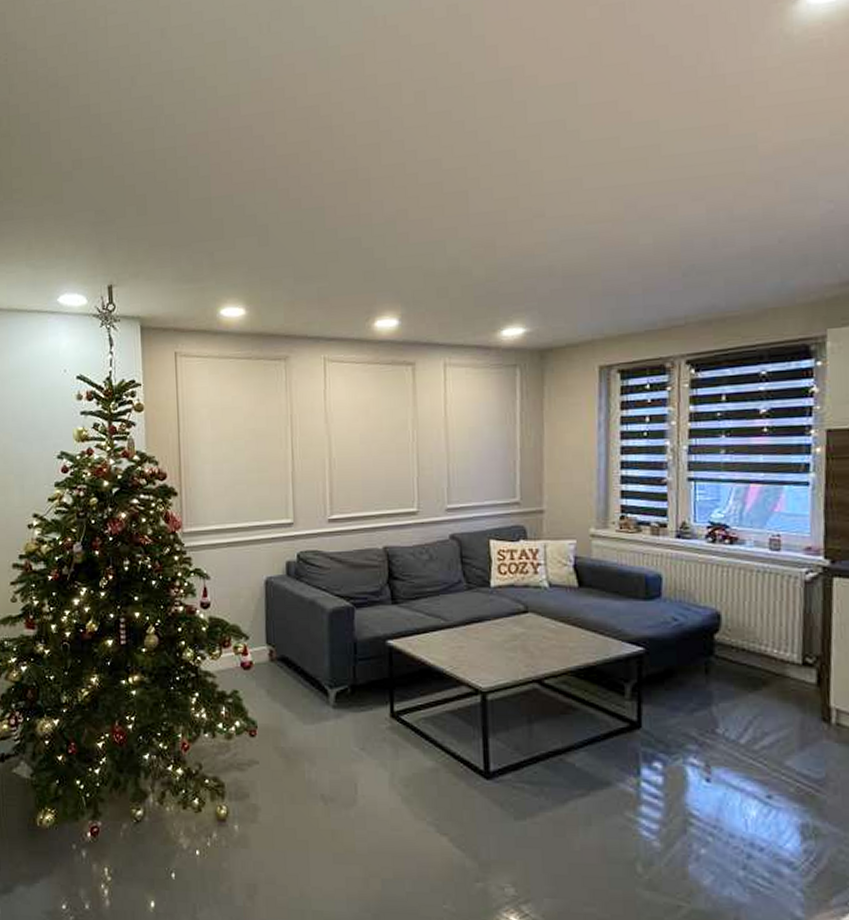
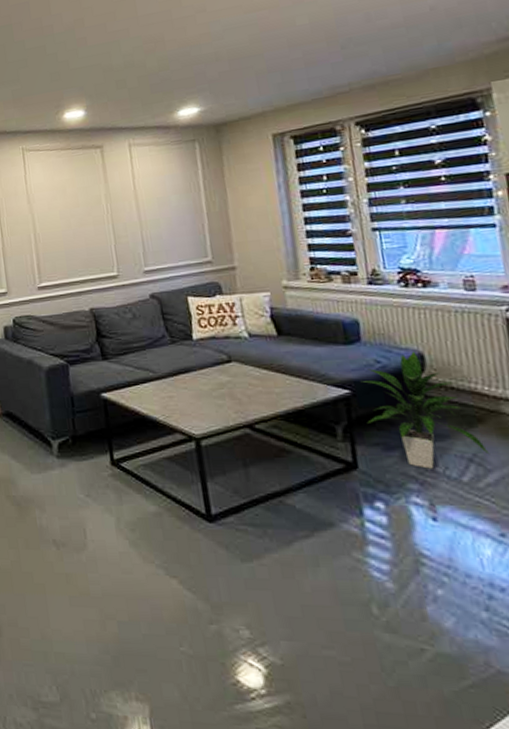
indoor plant: none [655,610,769,730] -> present [360,351,490,469]

